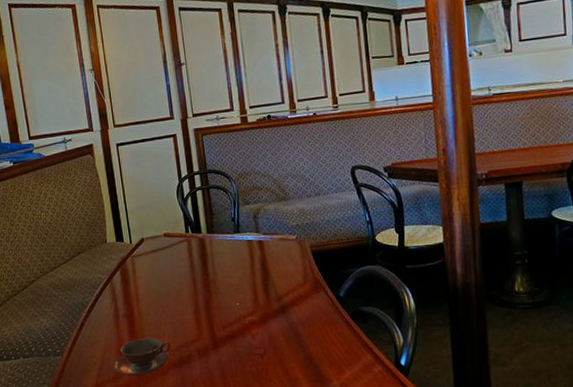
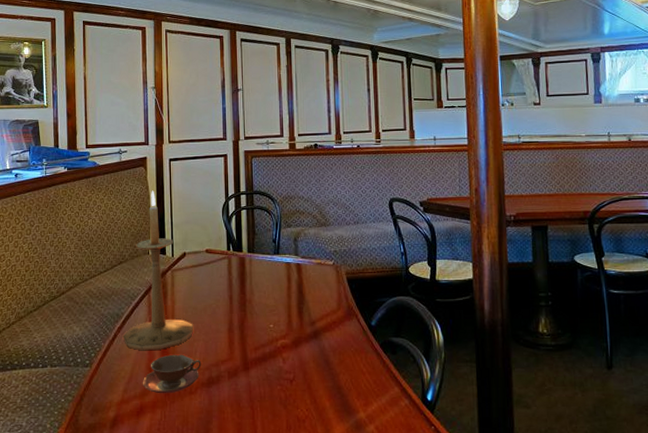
candlestick: none [89,178,160,337] -> present [122,190,193,351]

